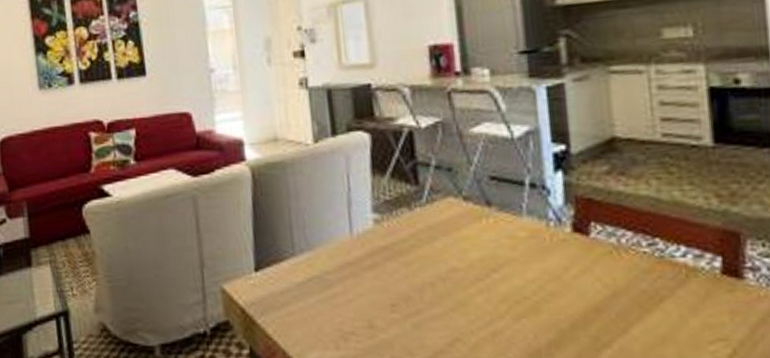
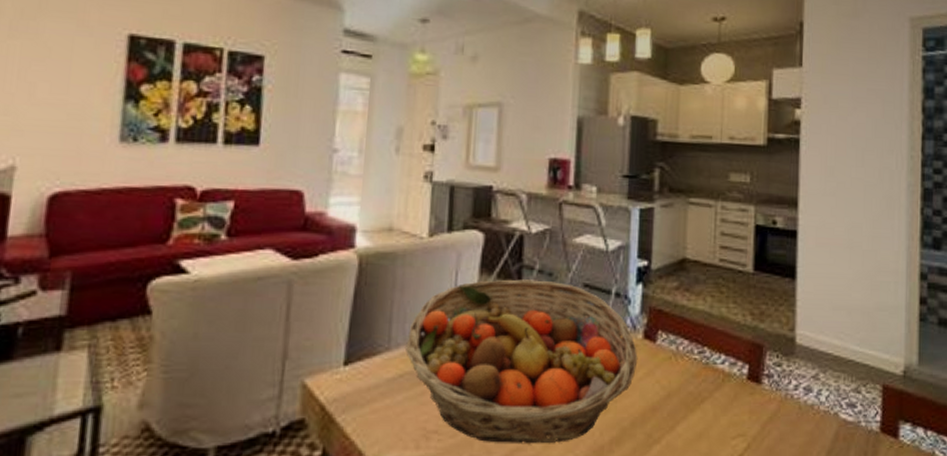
fruit basket: none [309,176,569,345] -> present [406,279,638,443]

